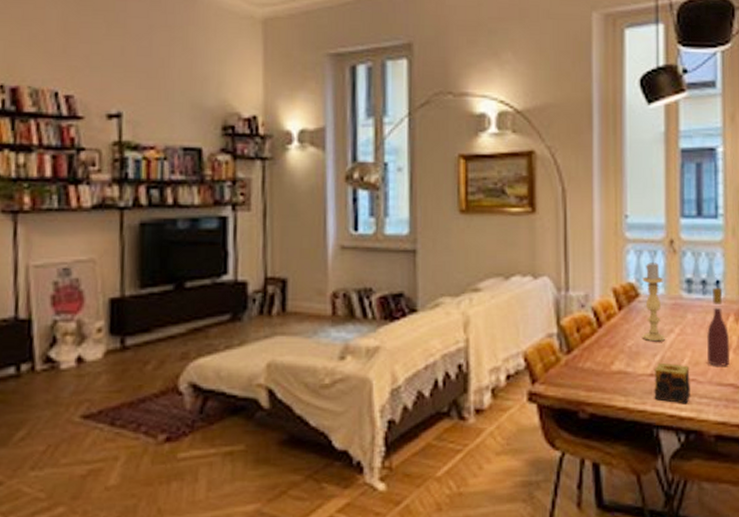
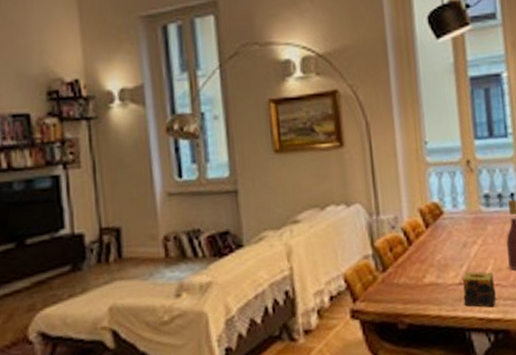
candle holder: present [642,262,666,342] -> none [445,182,471,254]

